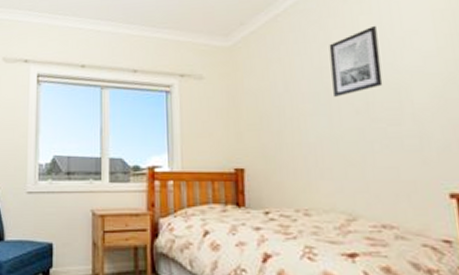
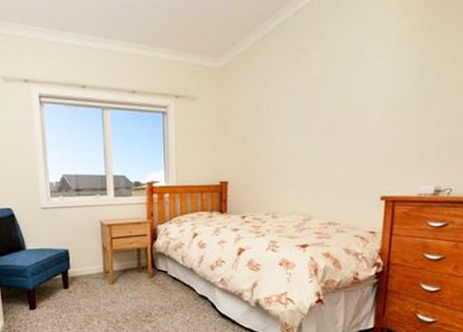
wall art: present [329,25,383,97] -> none [306,47,349,117]

